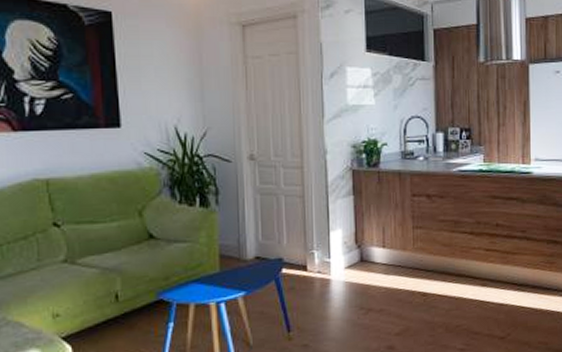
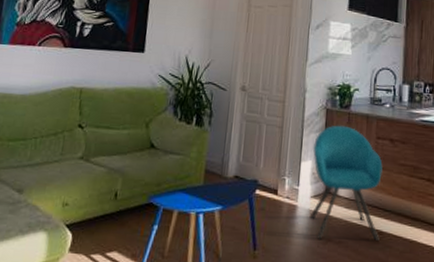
chair: none [341,186,424,311] -> present [309,125,383,241]

